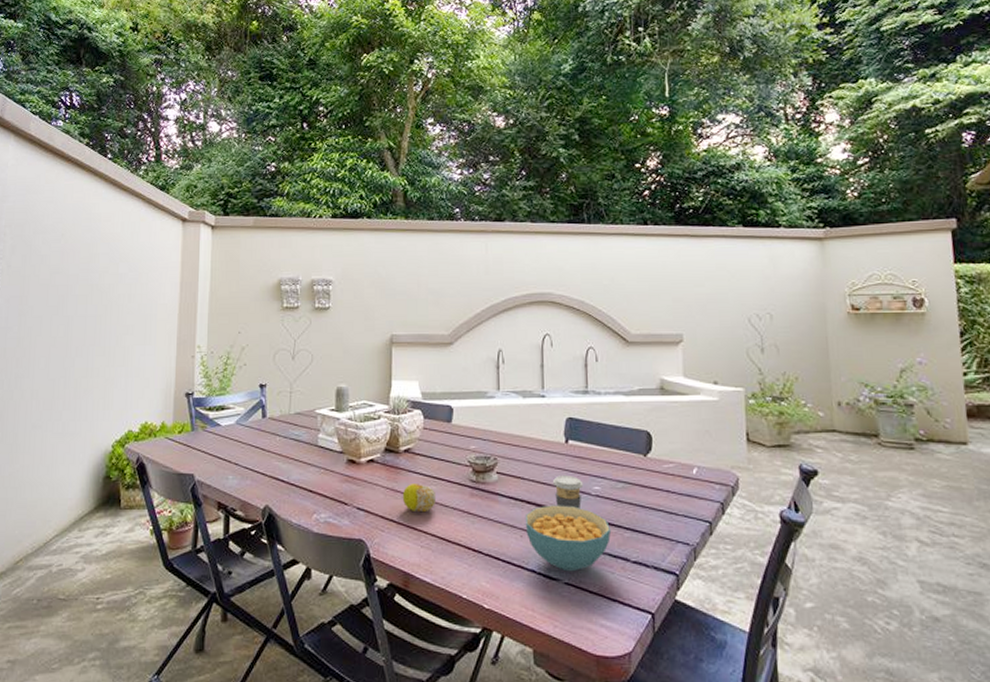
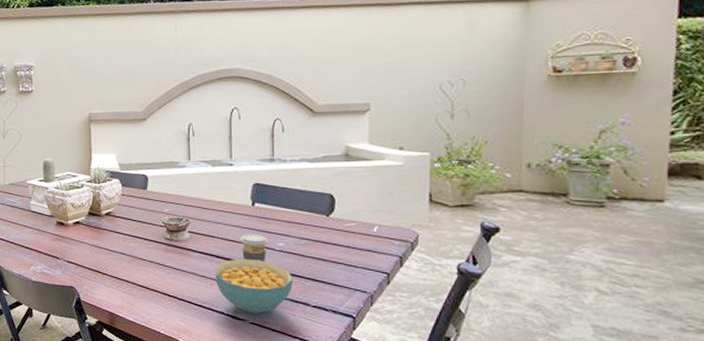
fruit: present [402,484,435,513] -> none [105,241,135,265]

